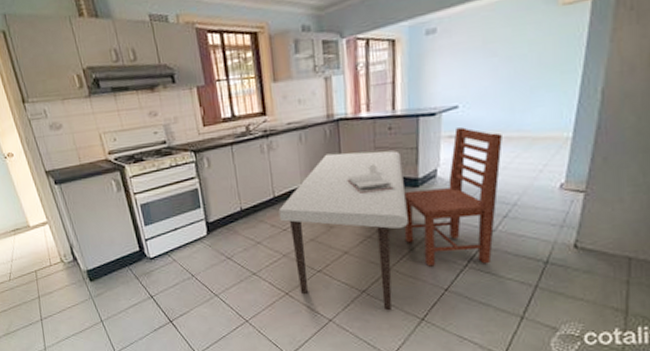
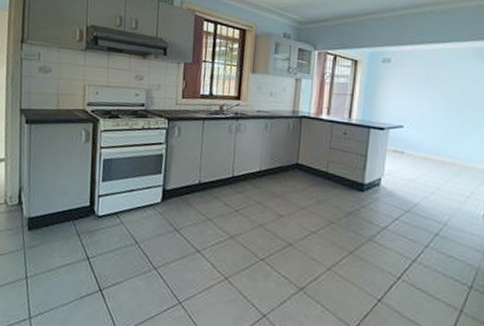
kitchen table: present [278,127,502,311] -> none [233,145,437,315]

